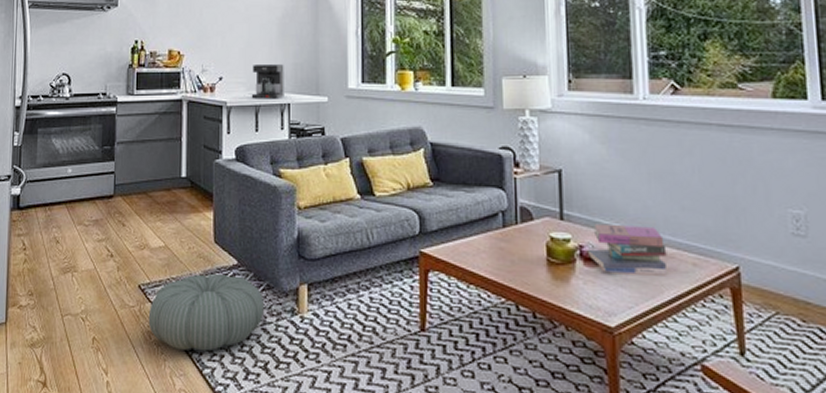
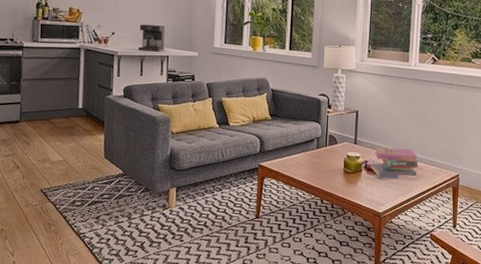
pouf: present [148,273,265,352] -> none [48,180,143,237]

